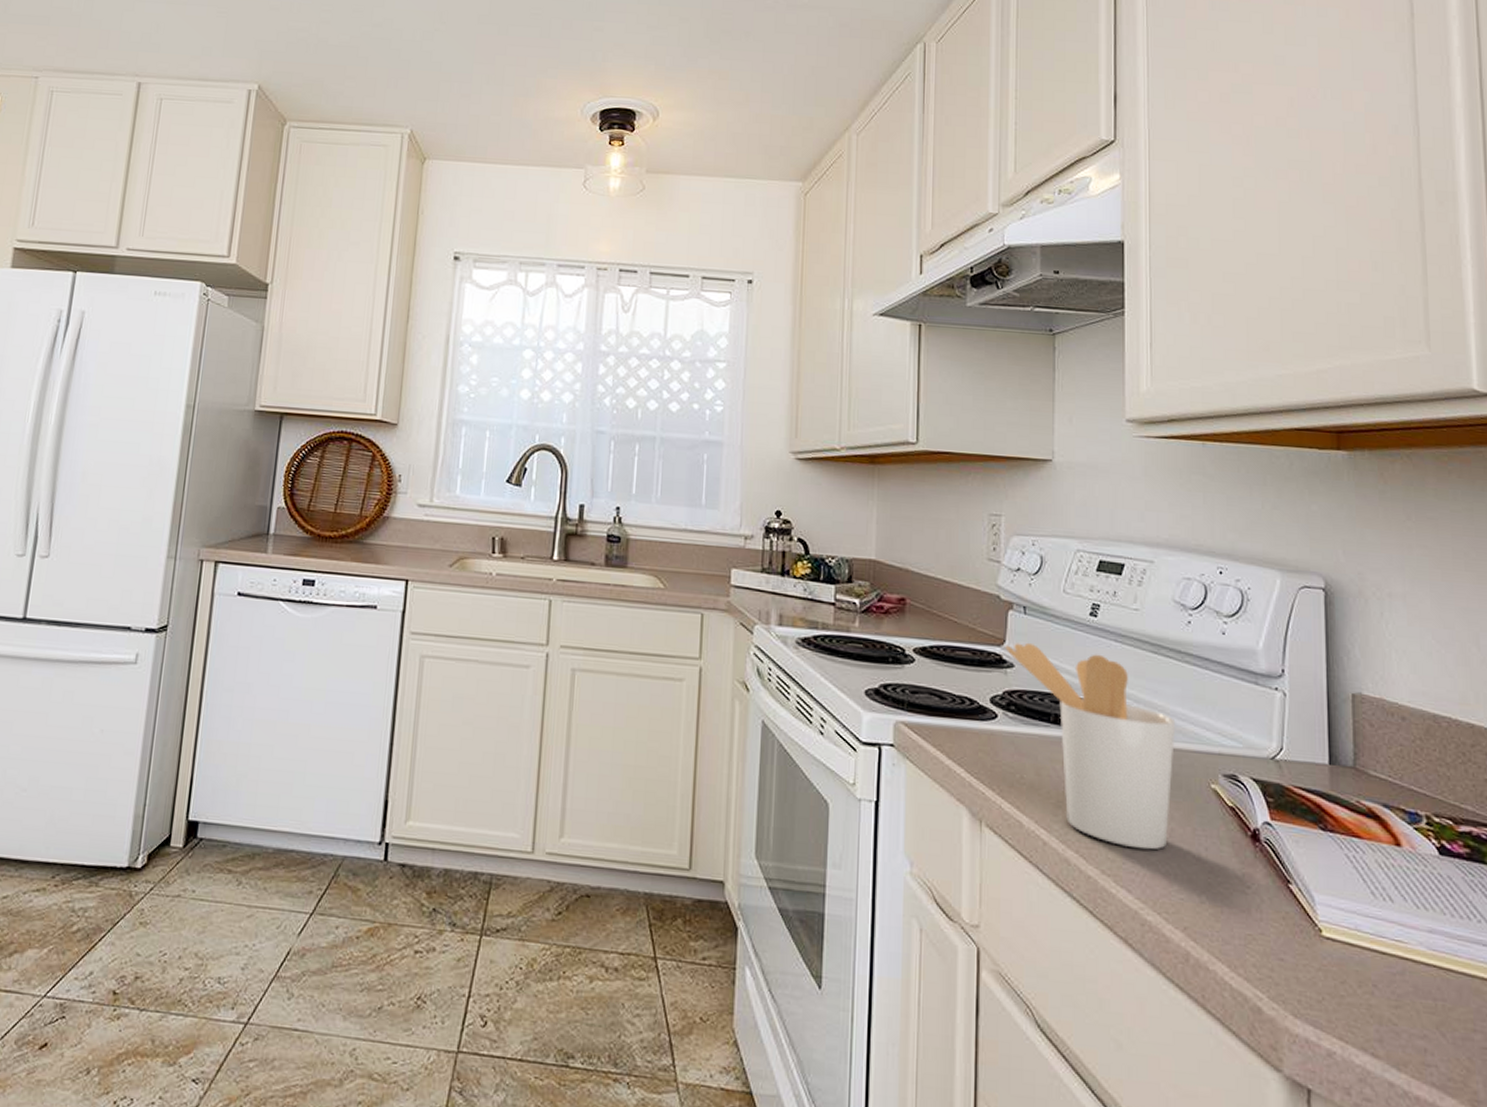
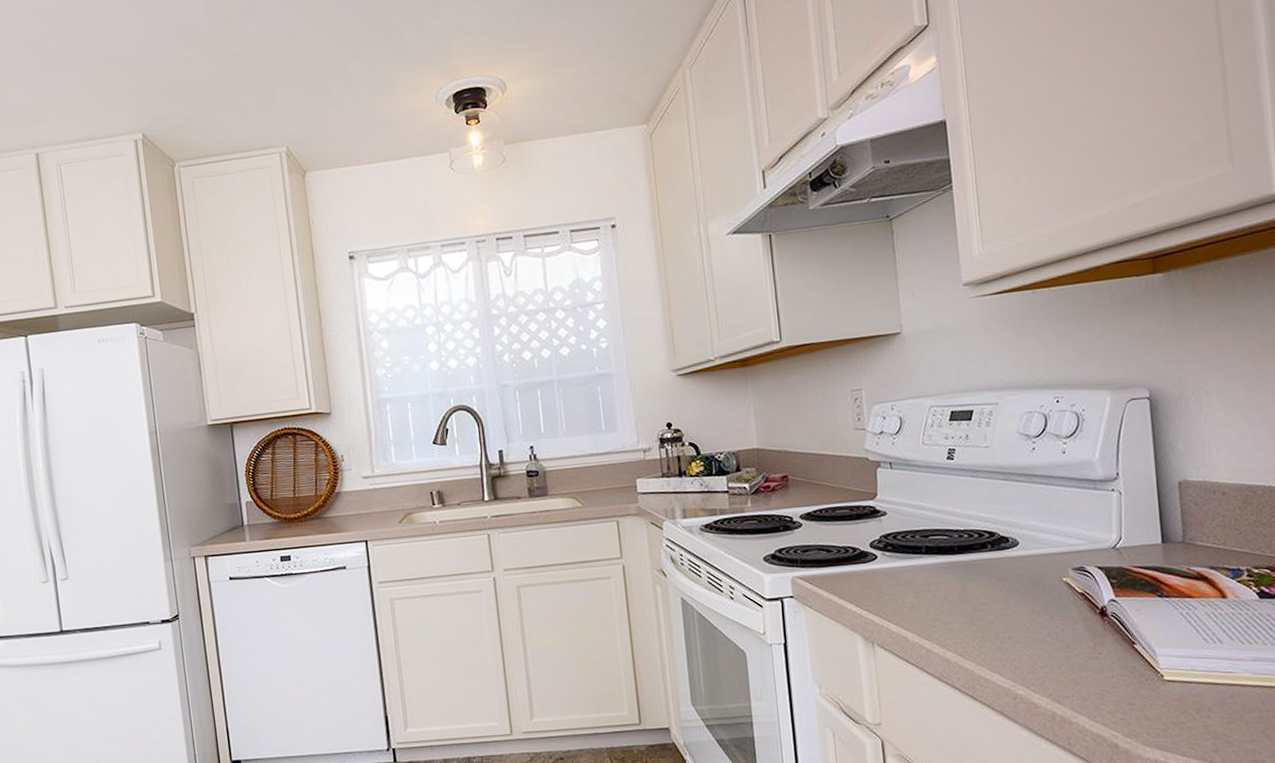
utensil holder: present [1005,642,1176,850] -> none [877,490,1030,641]

